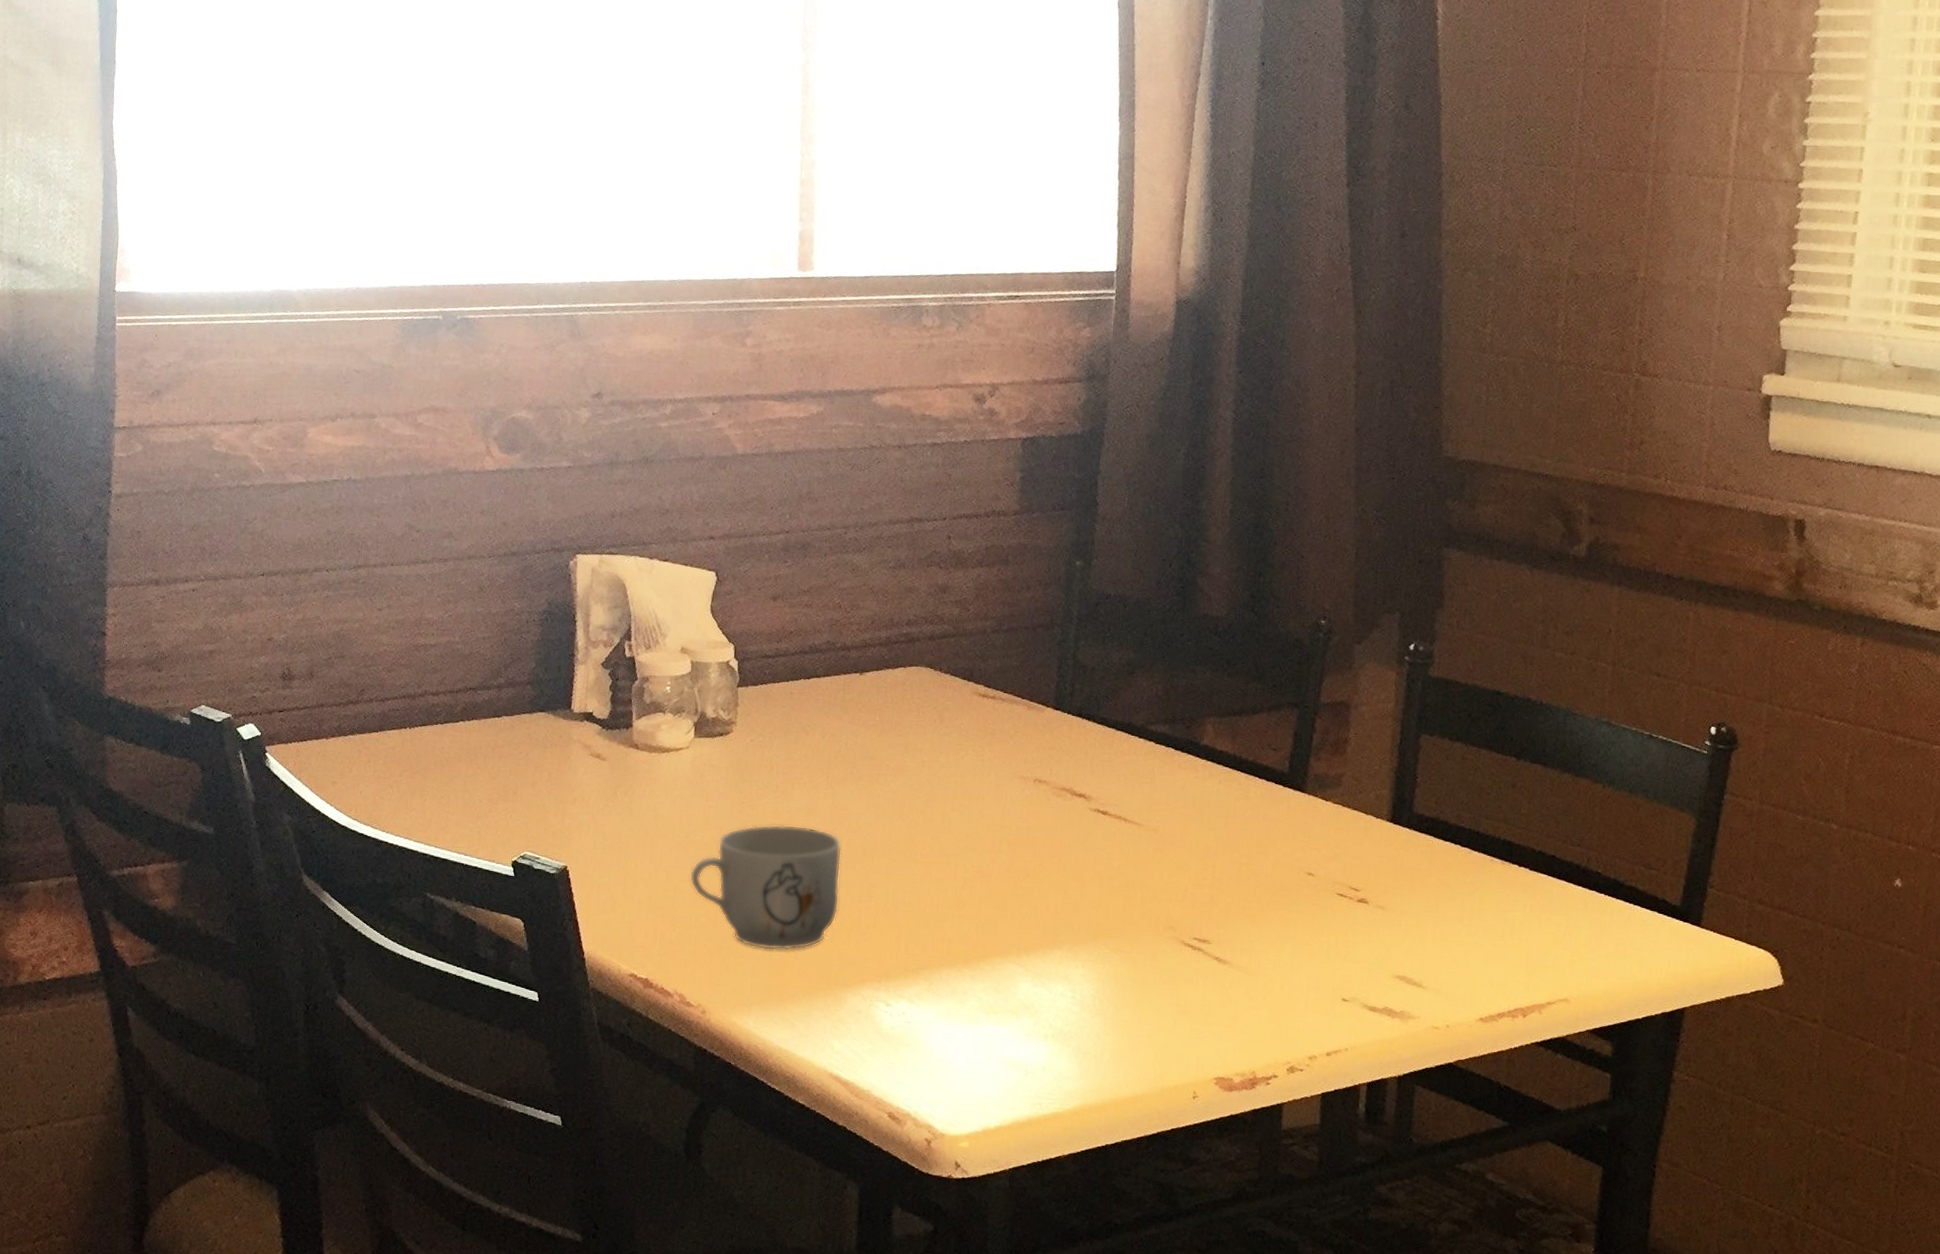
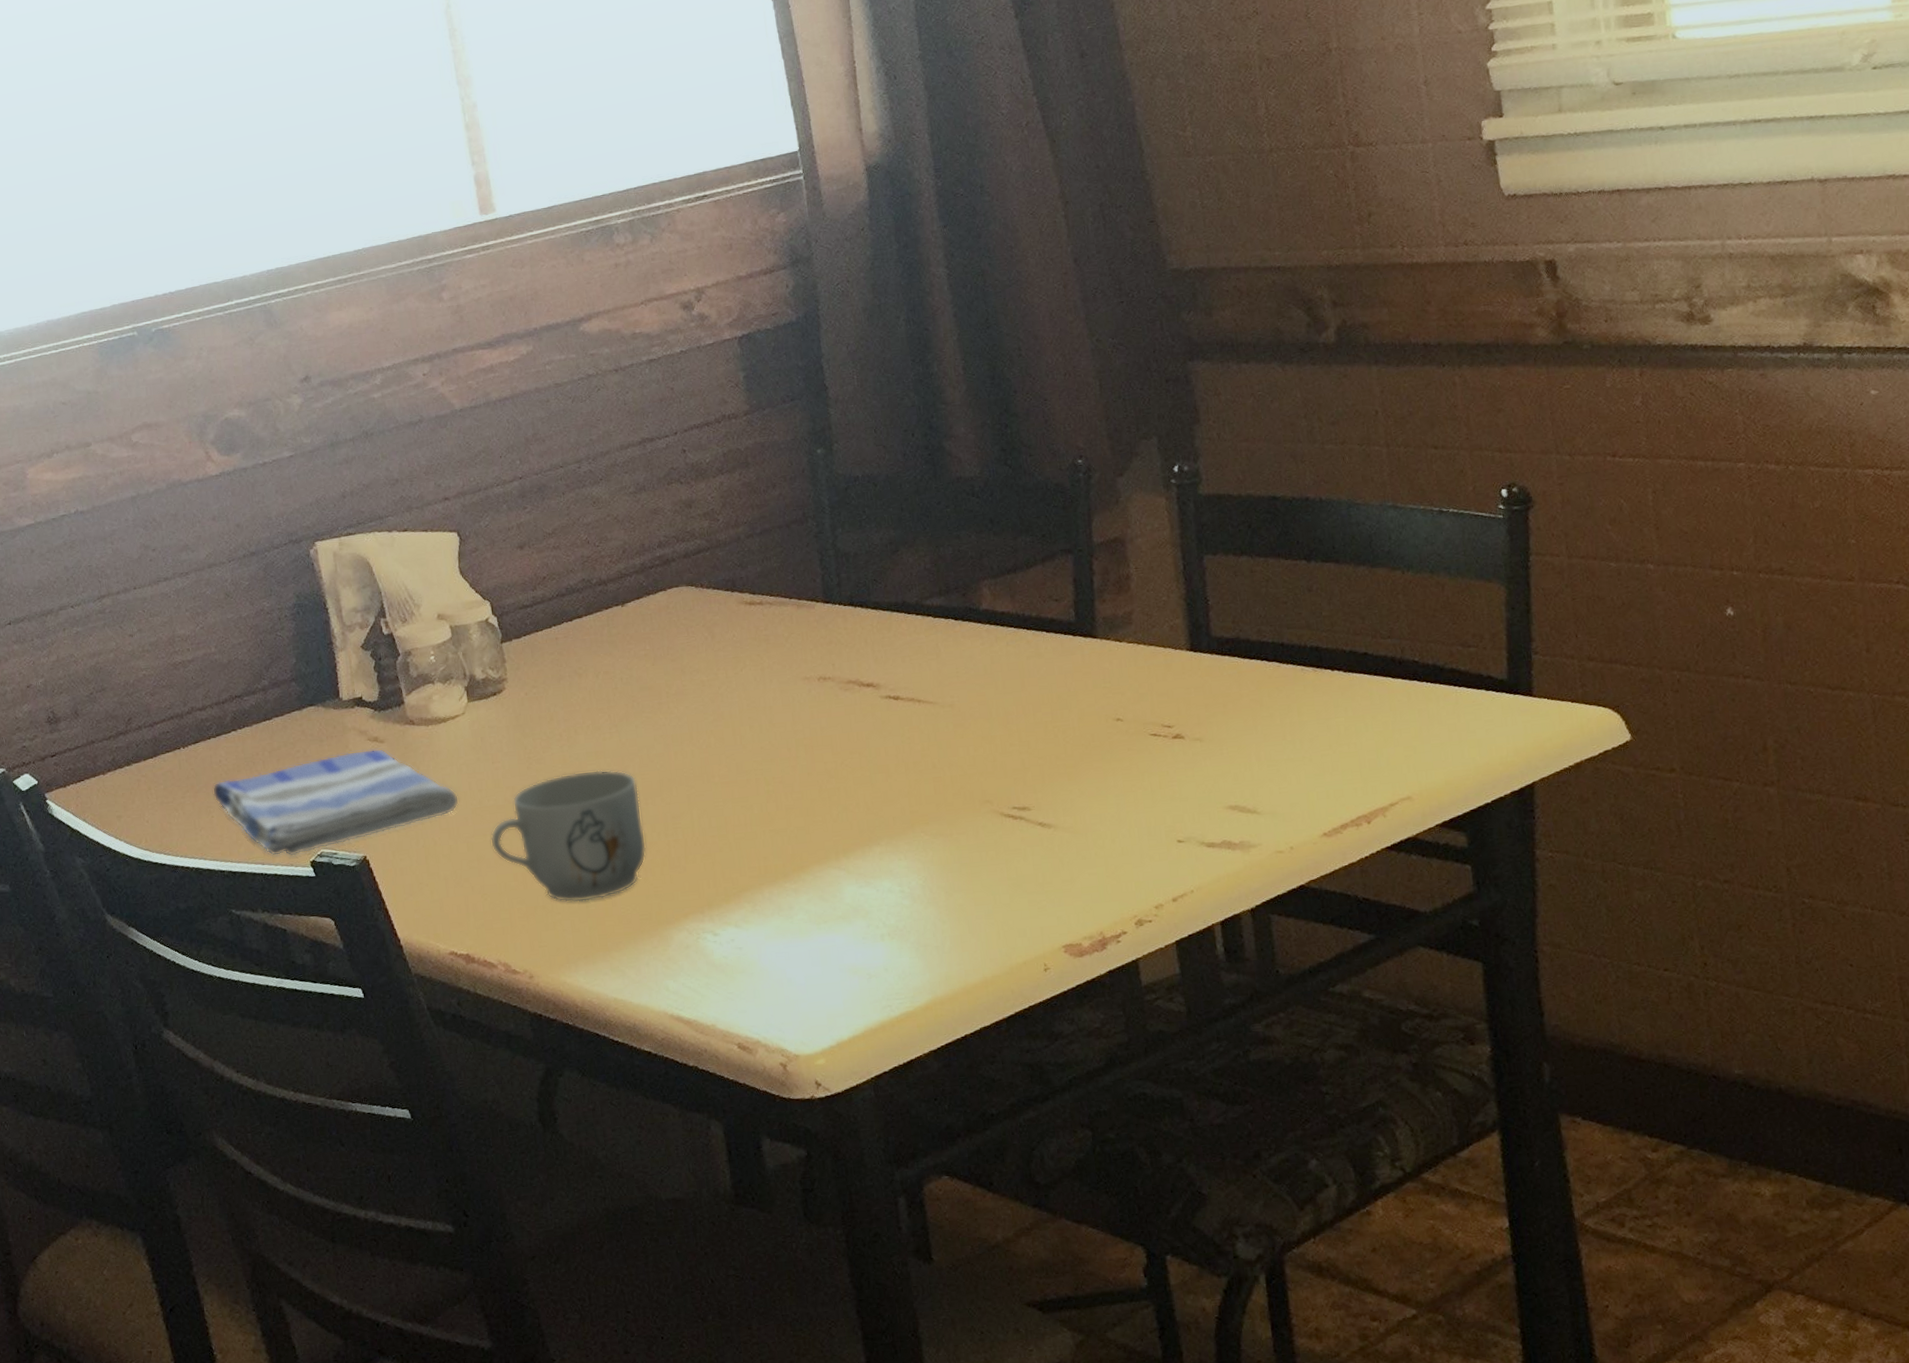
dish towel: none [429,763,668,854] -> present [212,748,460,857]

